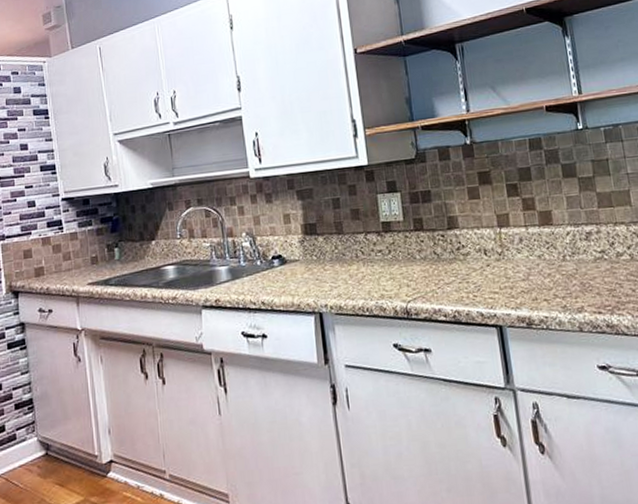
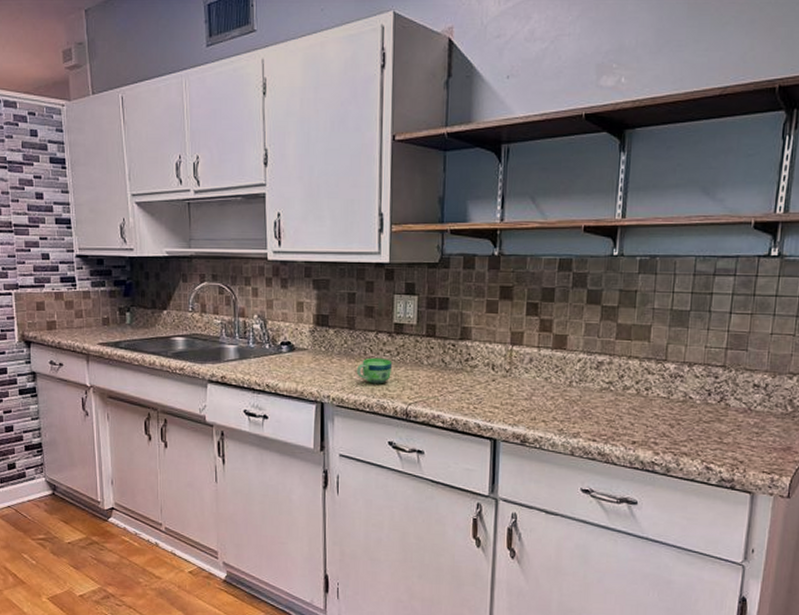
cup: none [350,258,386,286] -> present [356,357,391,384]

